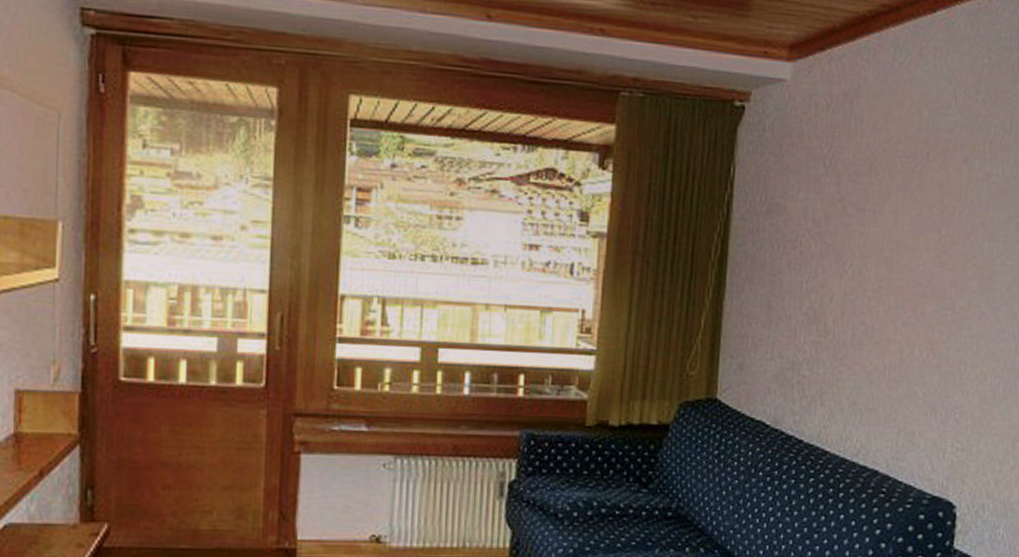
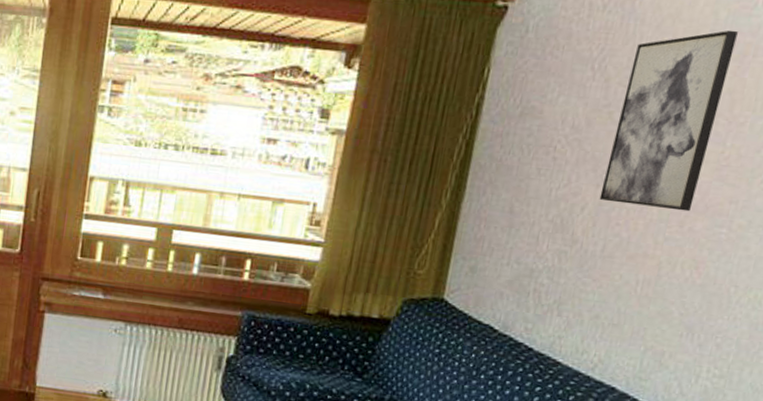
wall art: none [844,127,939,297] -> present [599,30,738,212]

